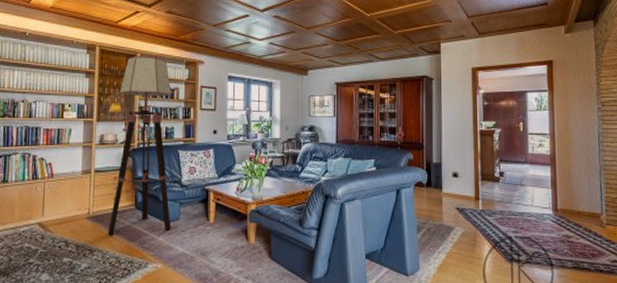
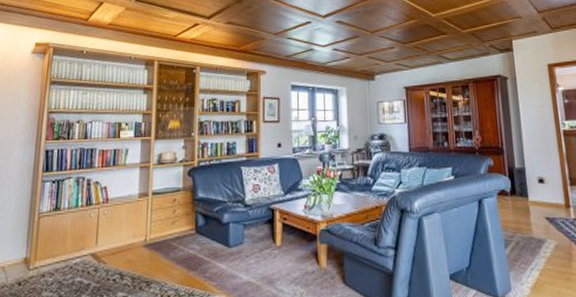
floor lamp: present [107,55,172,236] -> none [165,68,235,265]

